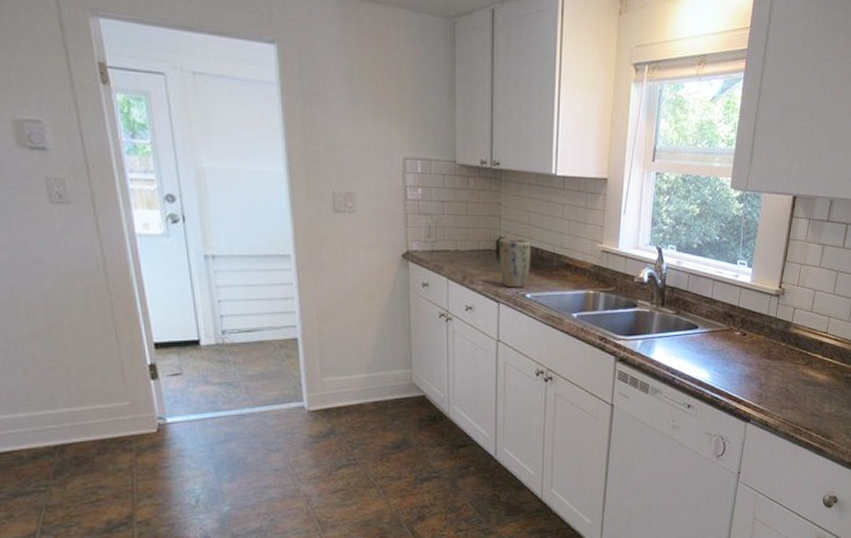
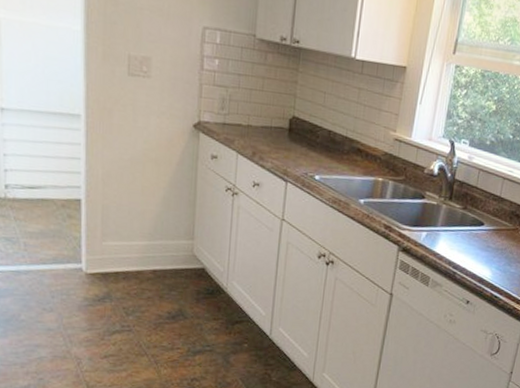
plant pot: present [499,239,531,288] -> none [290,117,325,169]

